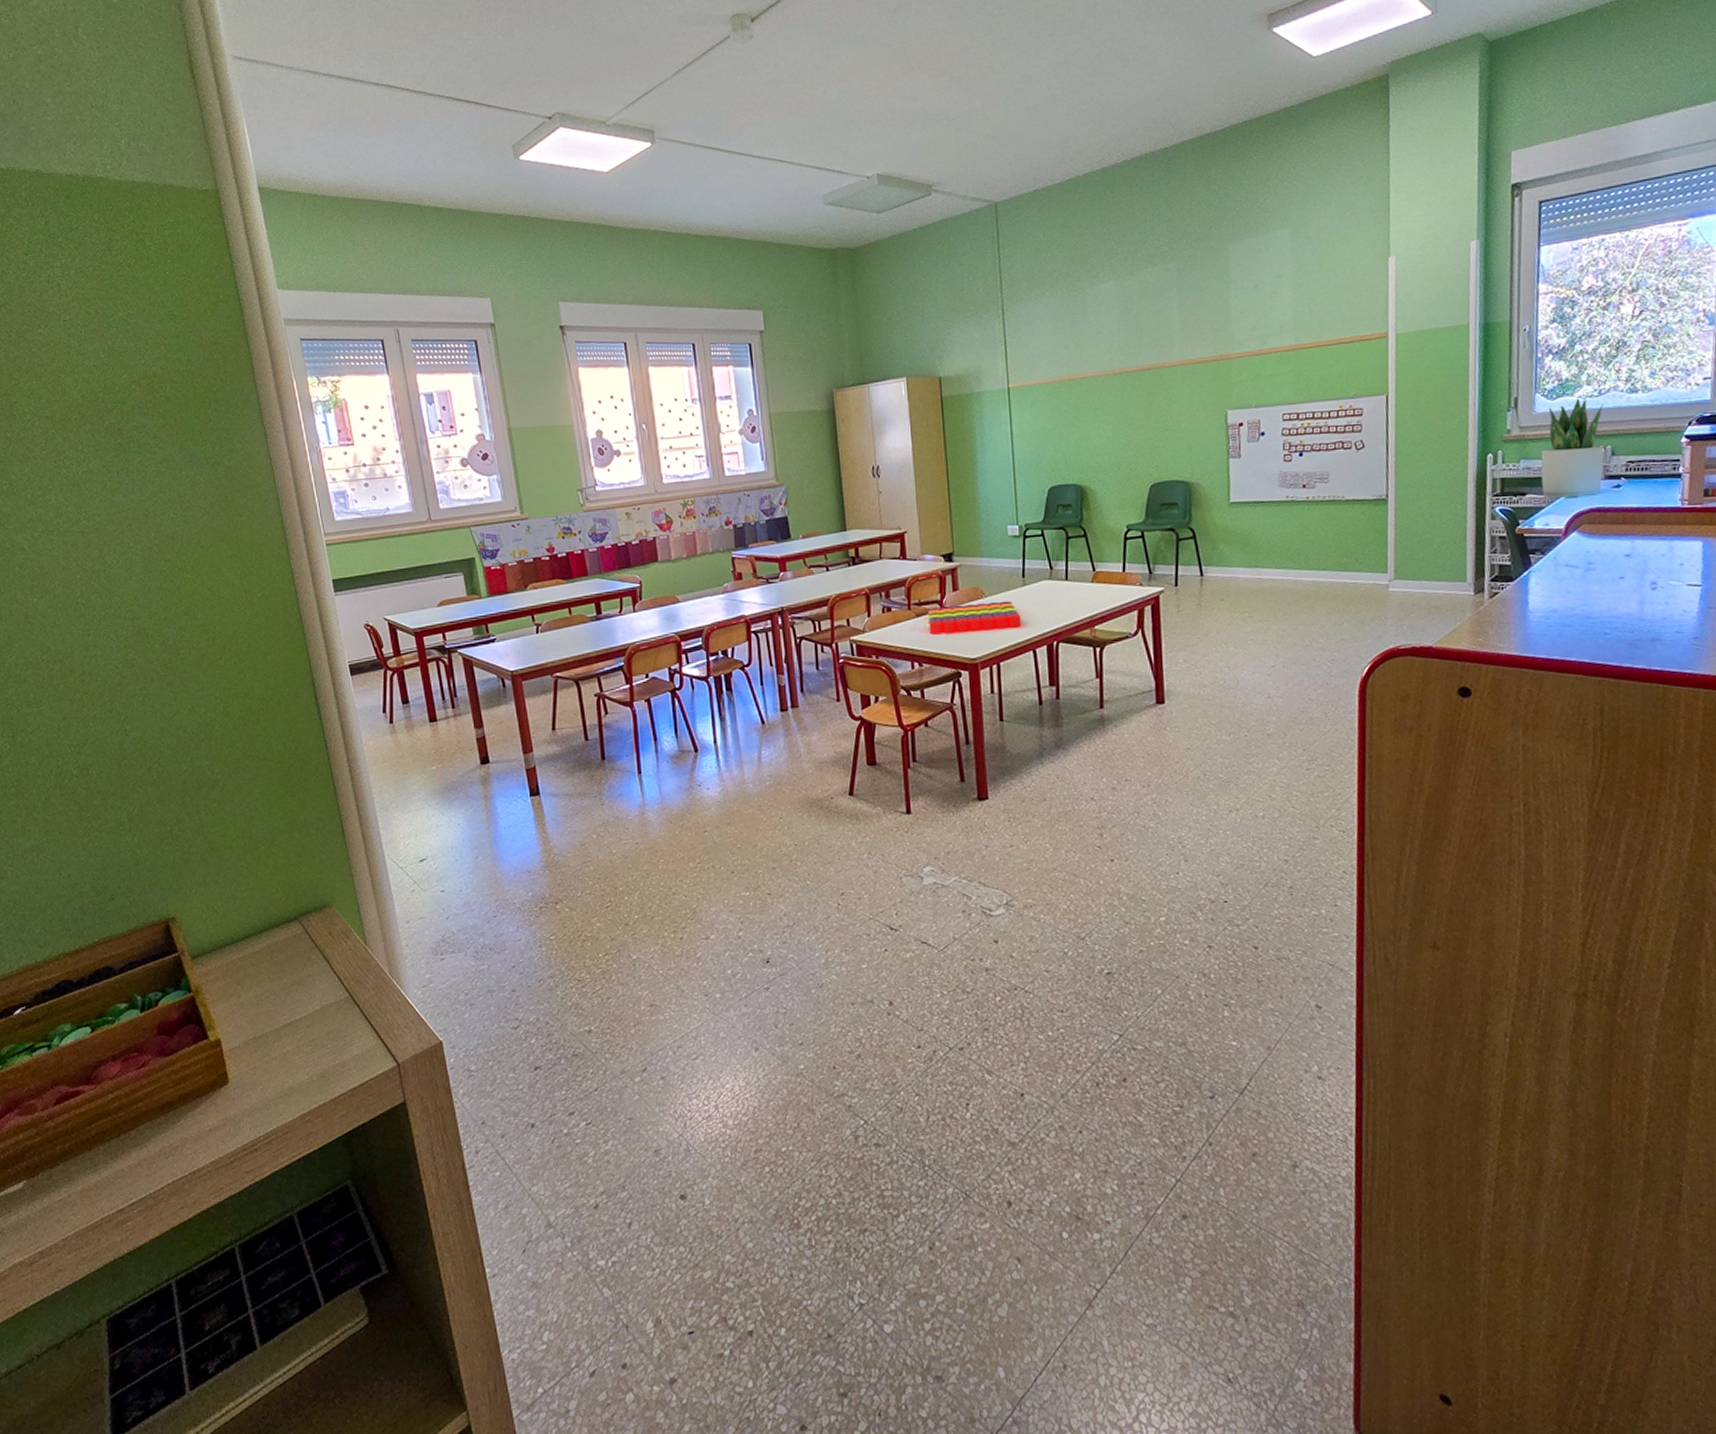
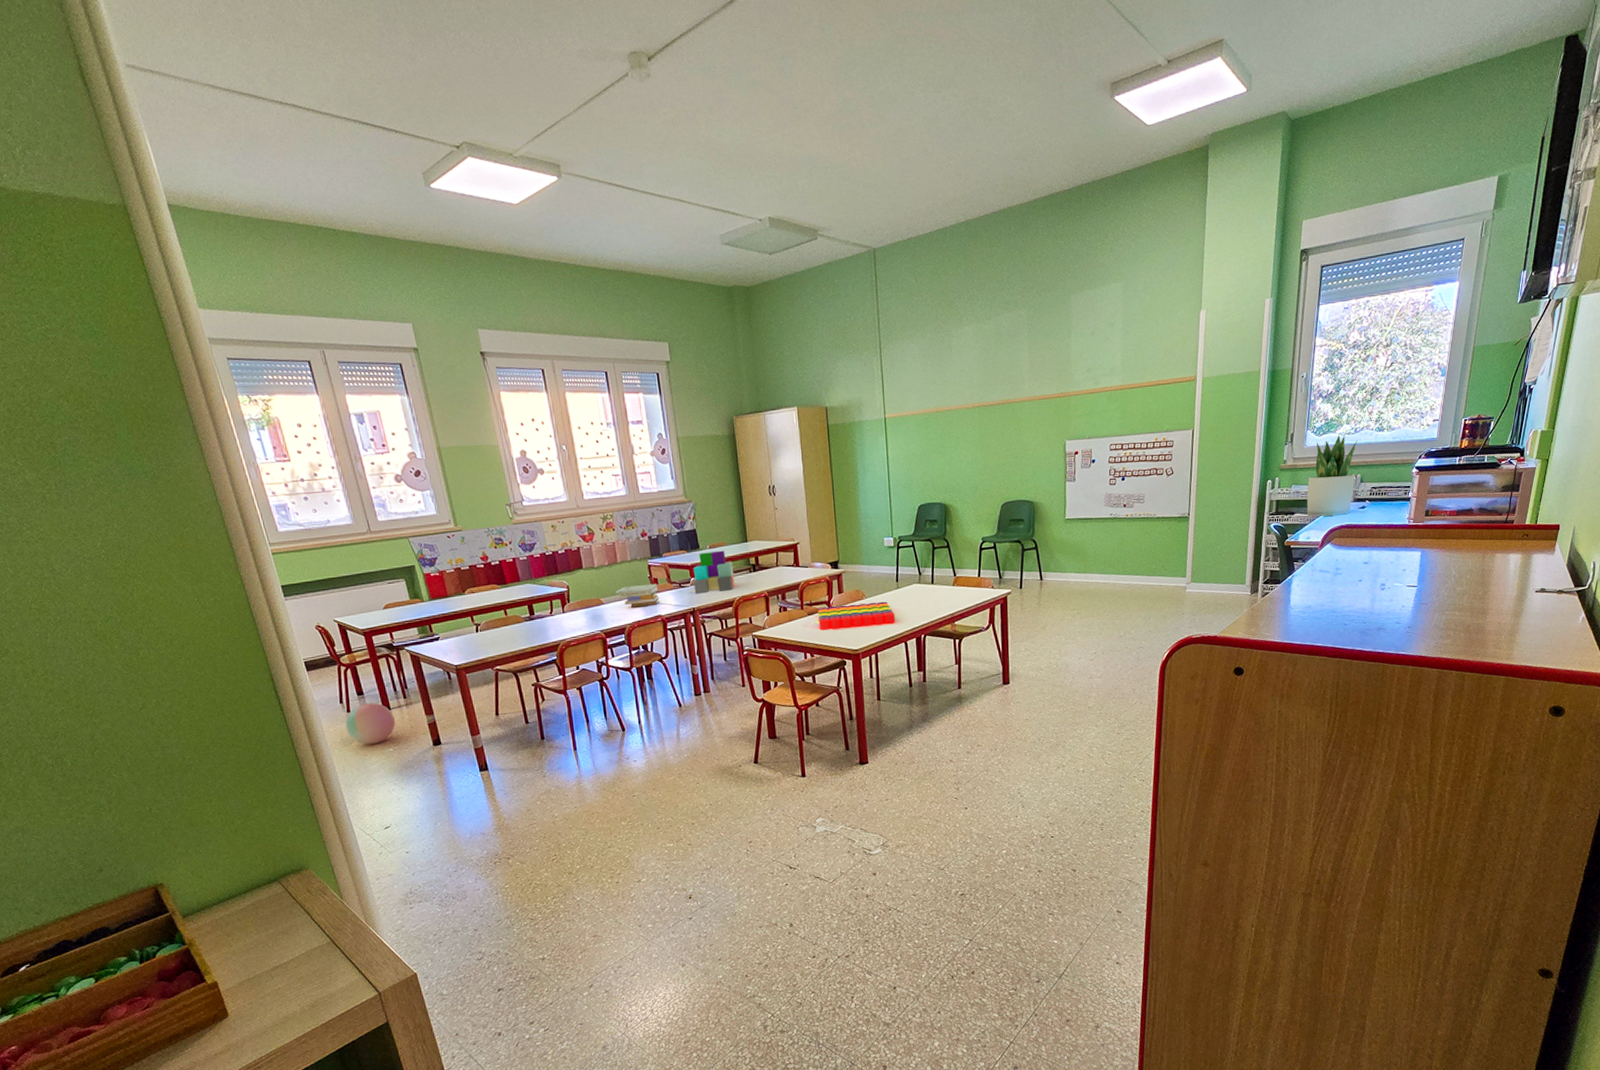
ball: none [387,713,442,761] -> present [345,703,396,744]
books: none [694,578,744,606] -> present [616,583,660,608]
toy blocks: none [782,540,831,591] -> present [693,550,735,594]

